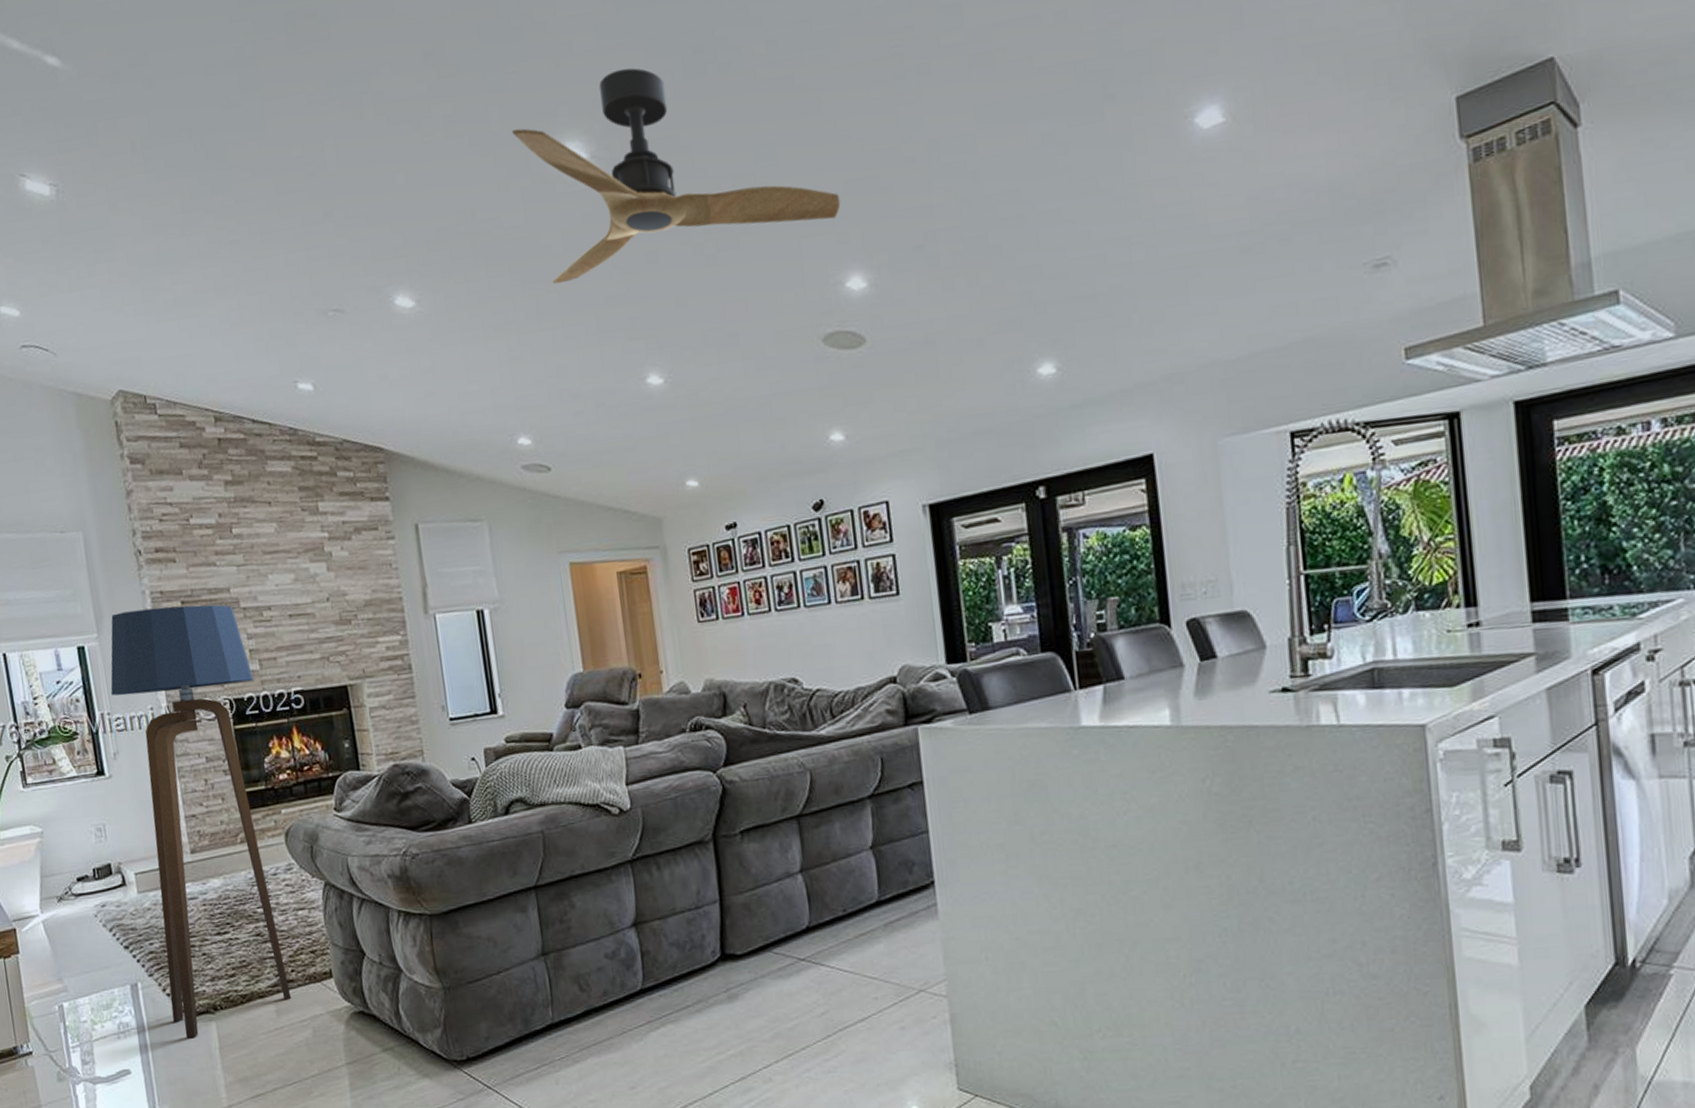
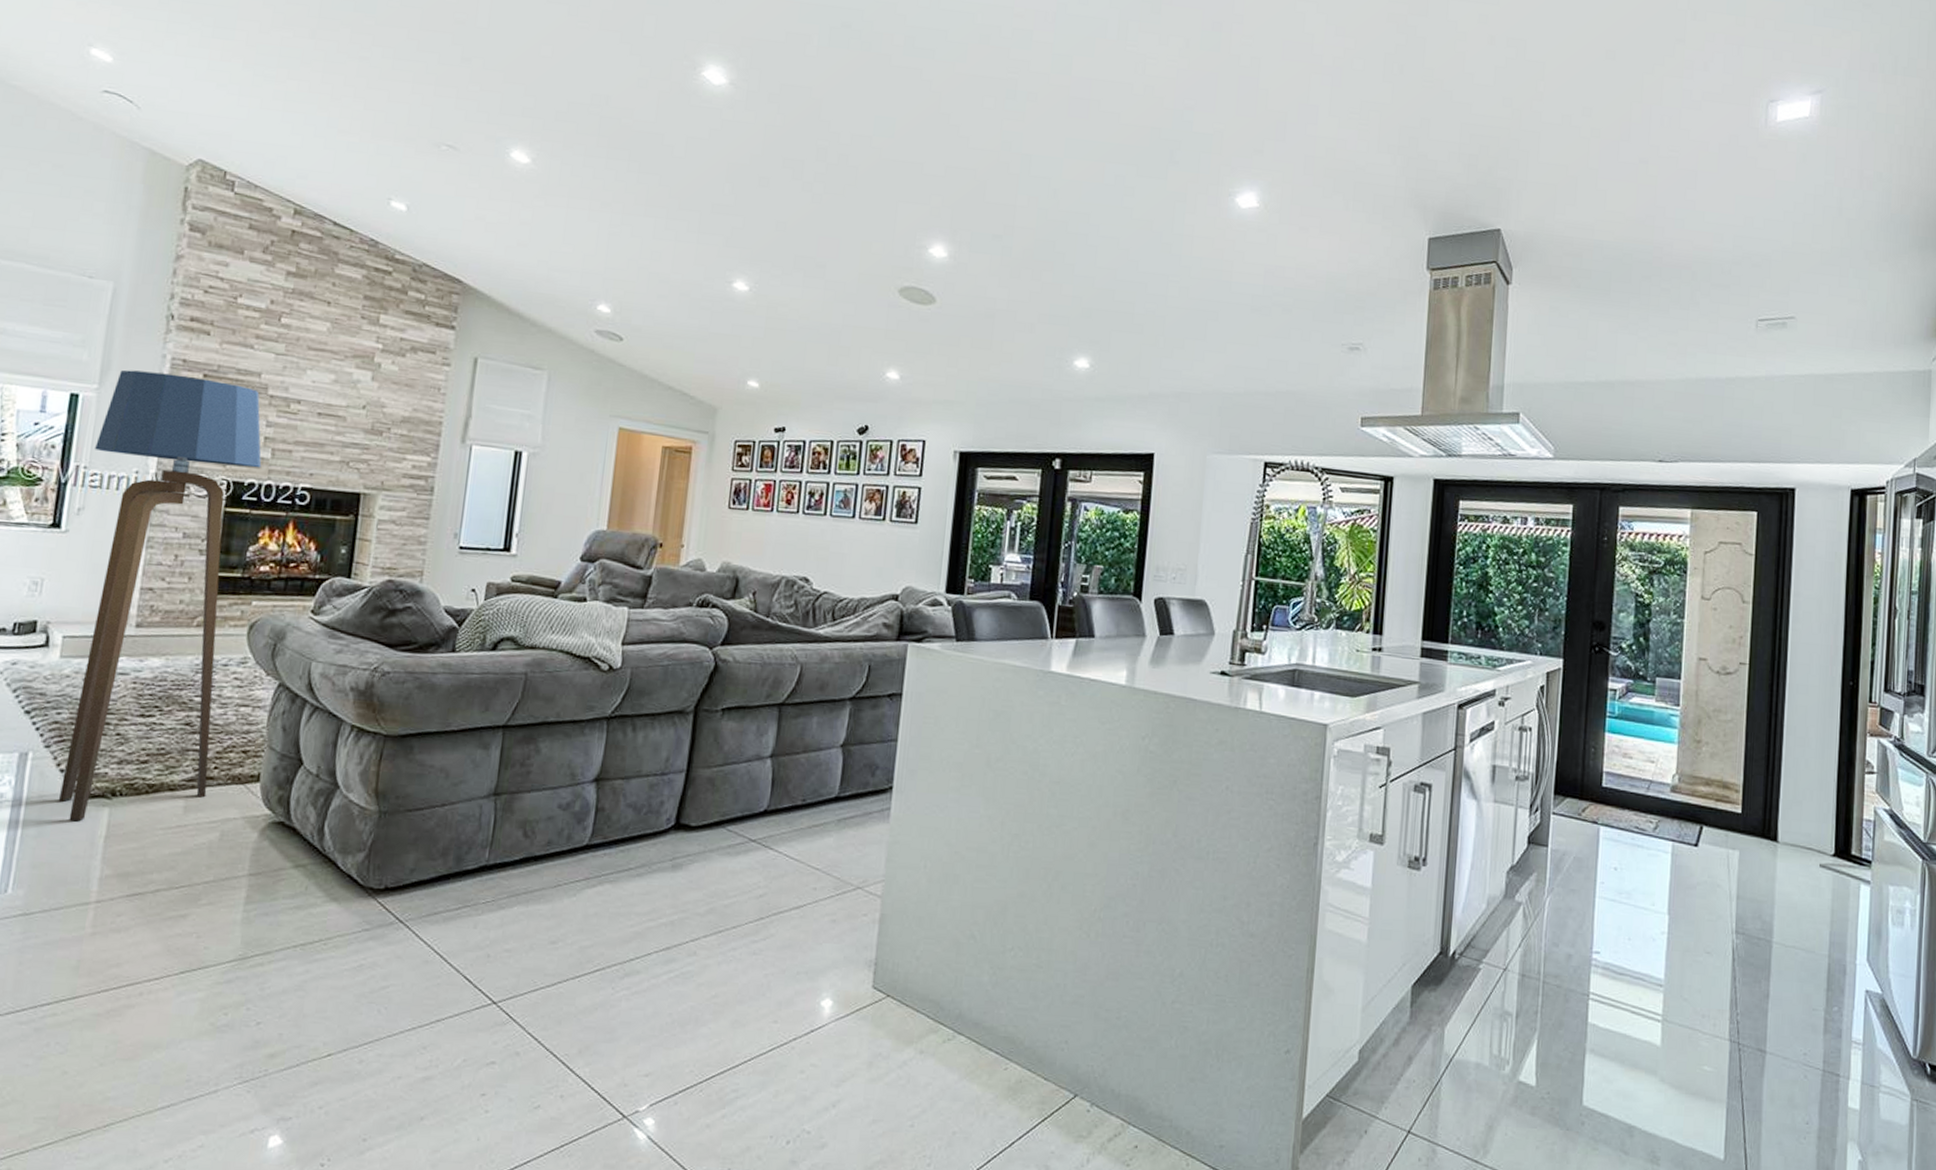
ceiling fan: present [512,68,841,284] -> none [662,19,940,194]

